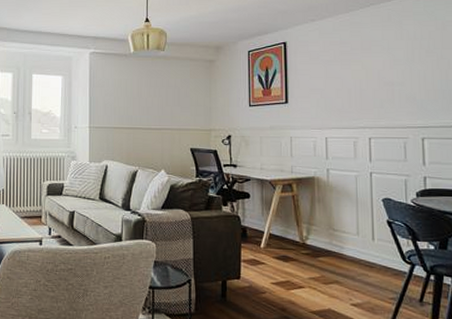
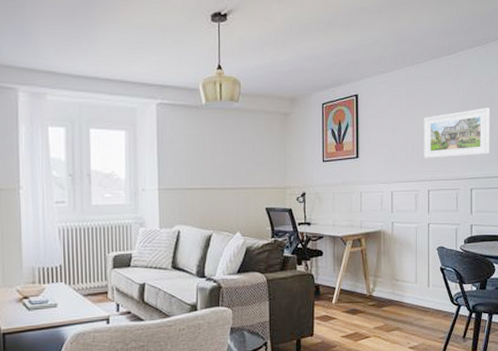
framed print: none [361,53,444,106] -> present [424,108,491,159]

